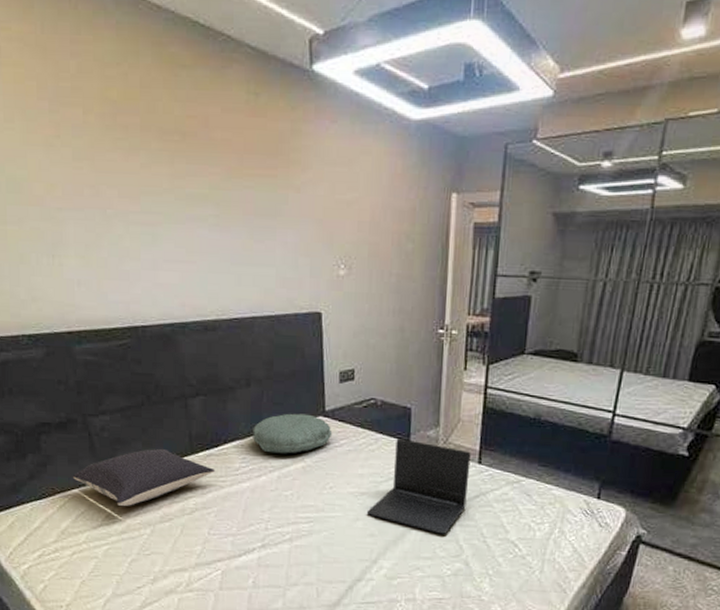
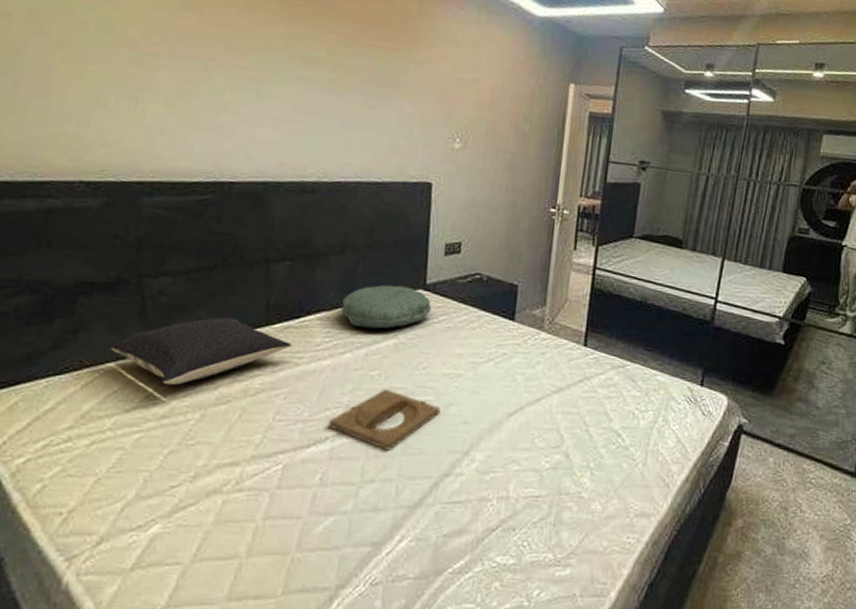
tray: none [254,506,348,559] -> present [327,388,440,451]
laptop: present [366,438,471,535] -> none [462,316,577,423]

